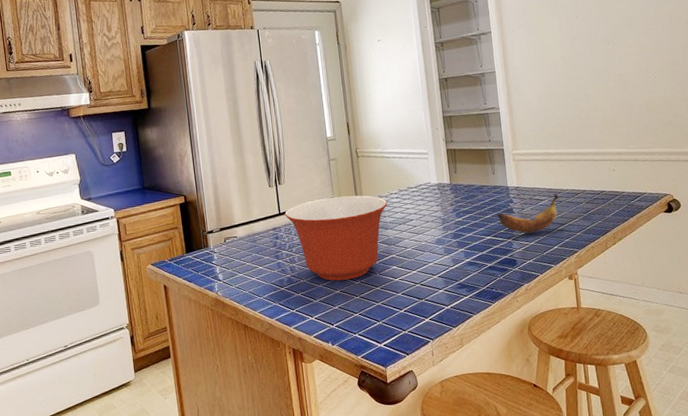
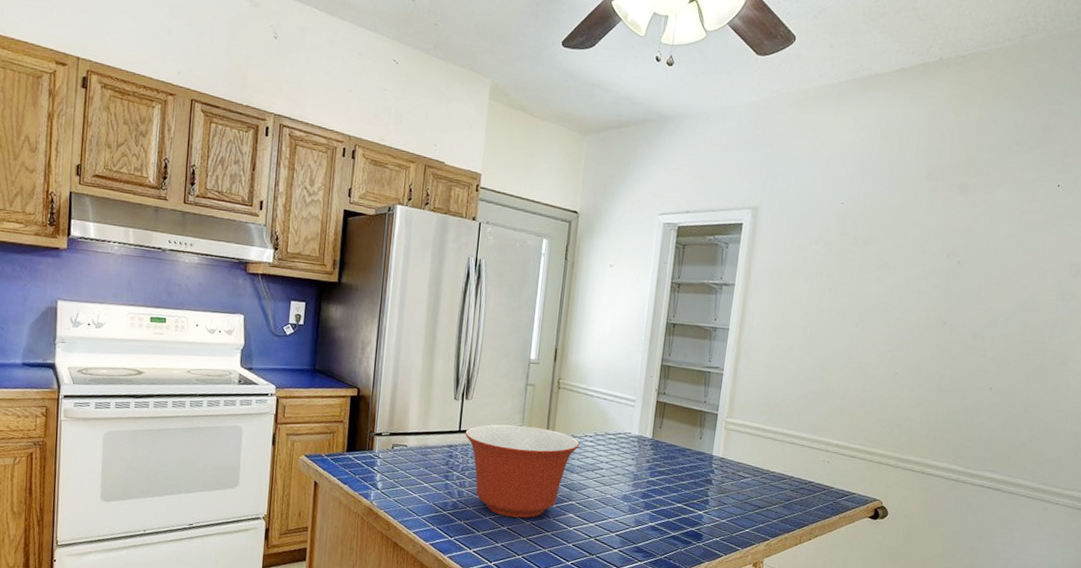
banana: present [497,193,559,234] -> none [694,473,764,511]

